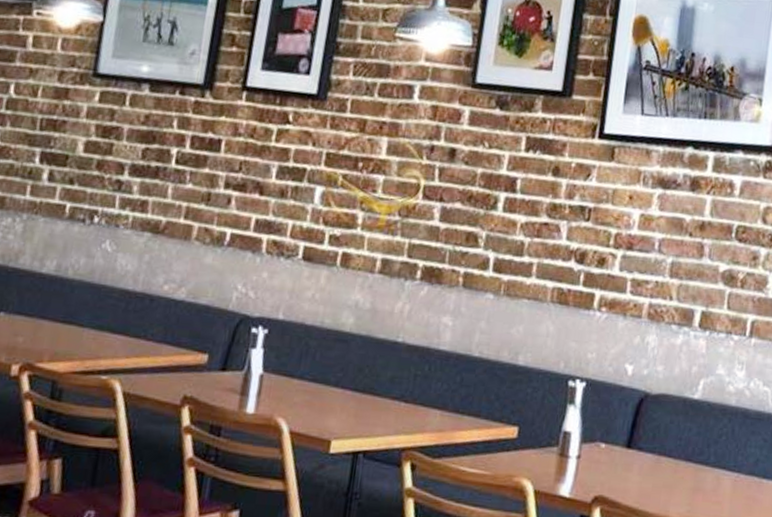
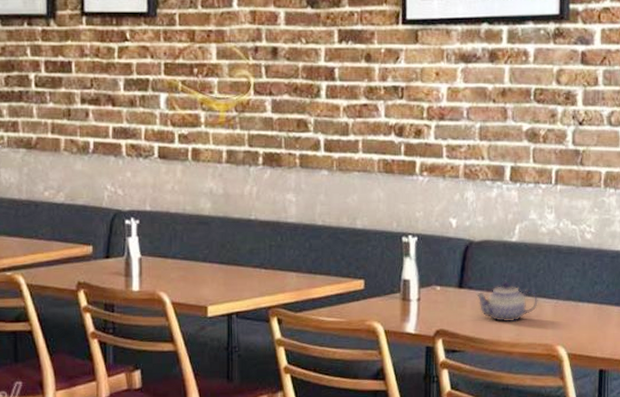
teapot: none [646,443,717,495] -> present [476,280,538,322]

